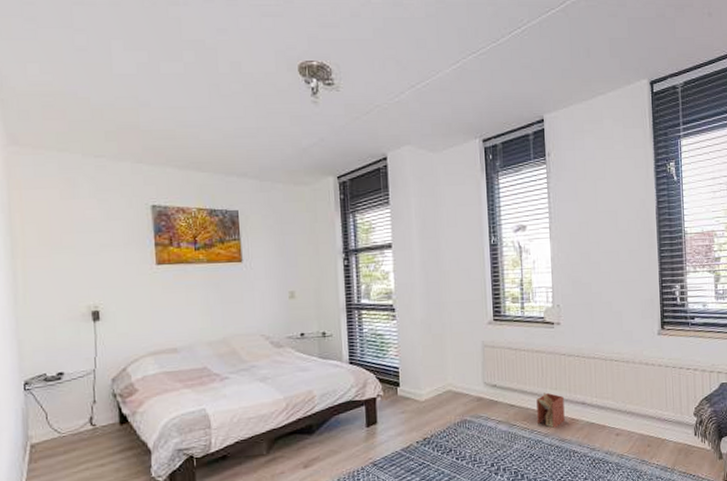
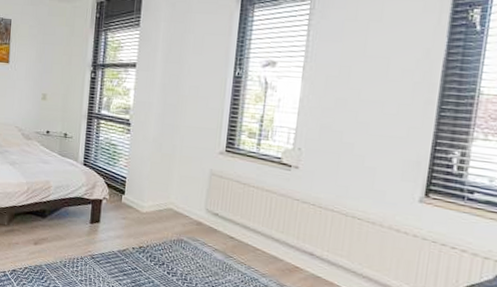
architectural model: present [536,392,565,428] -> none [256,233,290,271]

